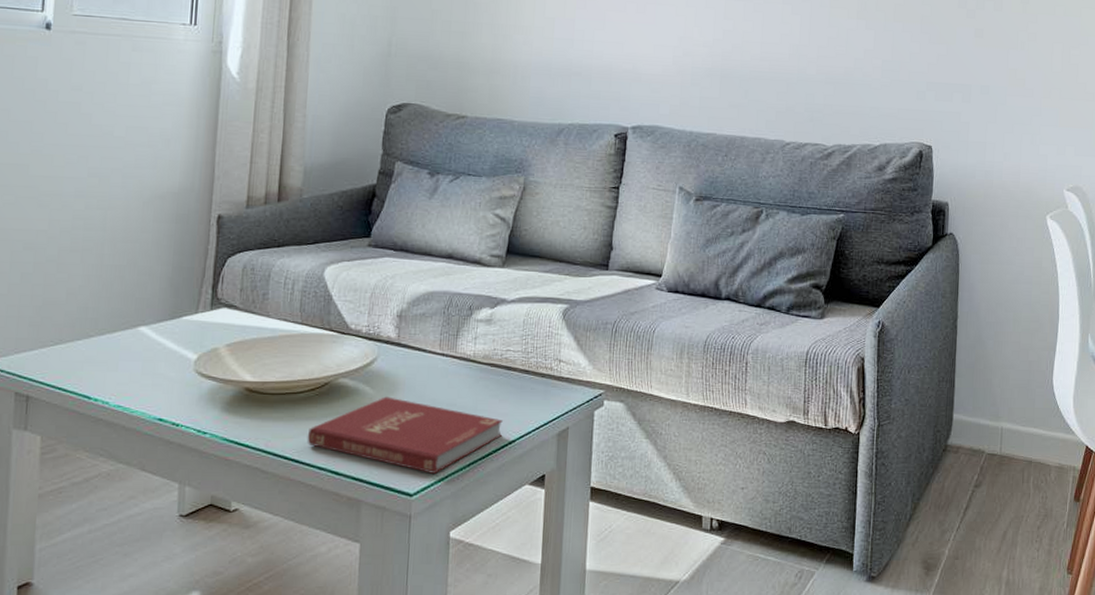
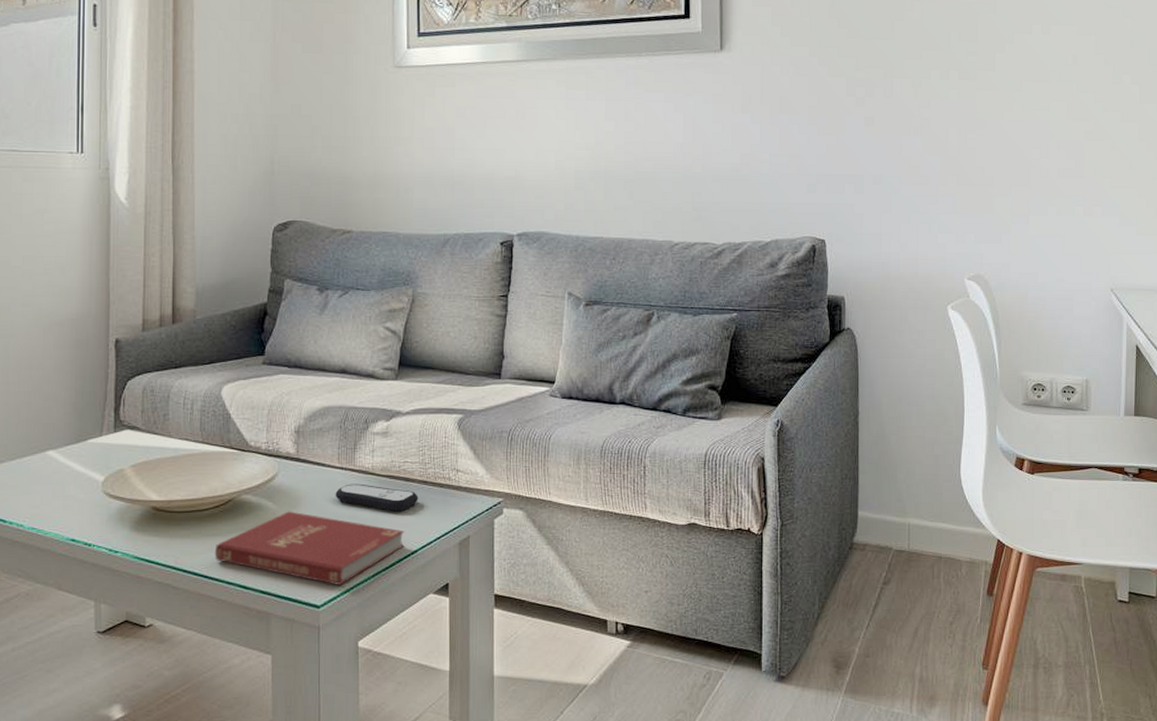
remote control: none [434,370,519,400] -> present [335,483,418,511]

